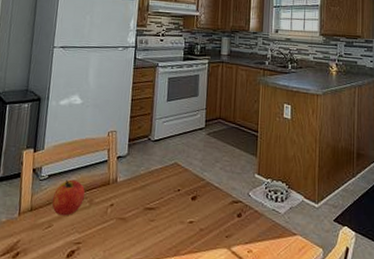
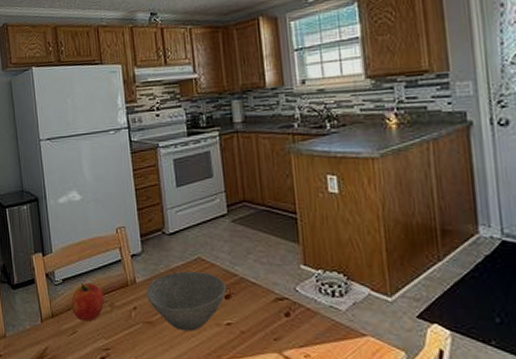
bowl: none [124,174,194,228] -> present [145,271,226,331]

